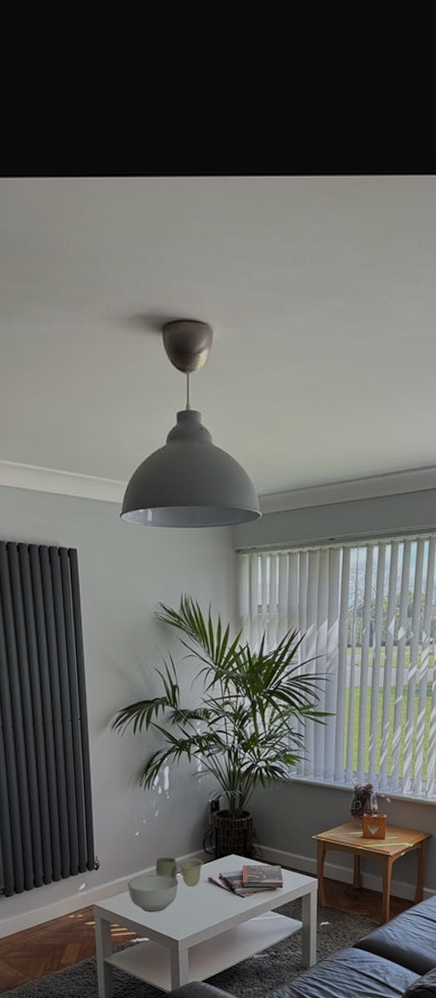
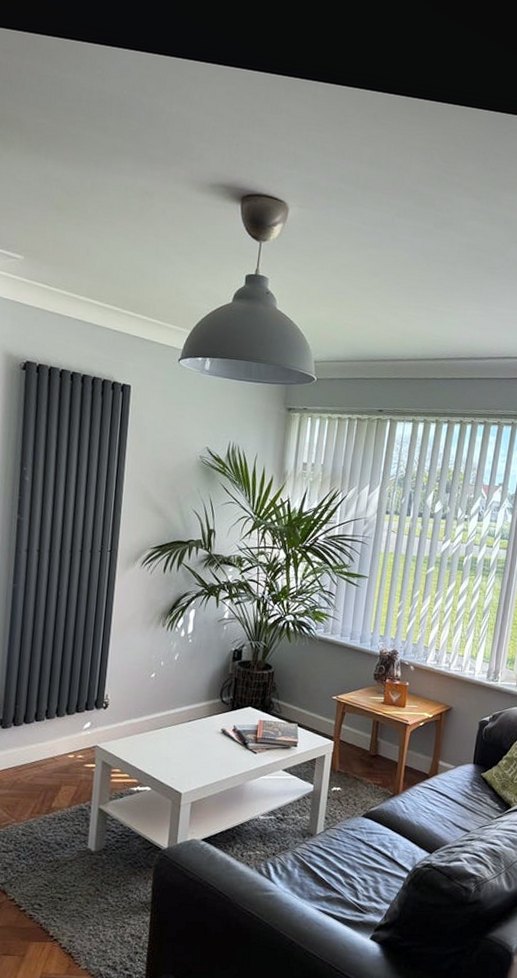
bowl: present [127,875,179,912] -> none [135,720,190,760]
mug: present [155,857,178,880] -> none [167,702,191,728]
cup: present [178,857,204,887] -> none [191,706,219,737]

